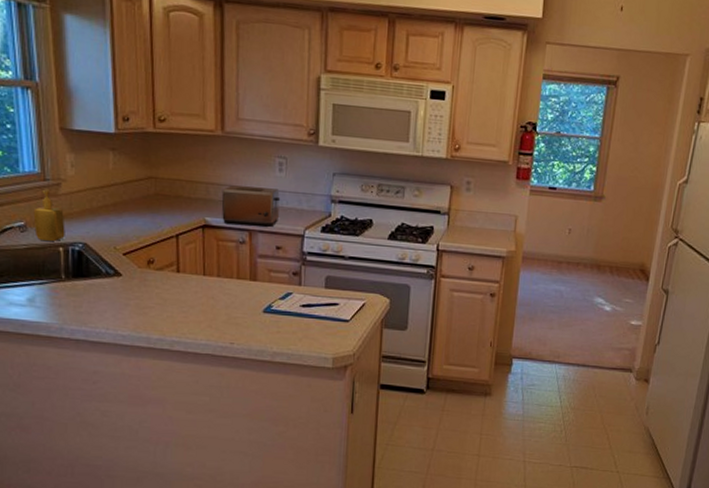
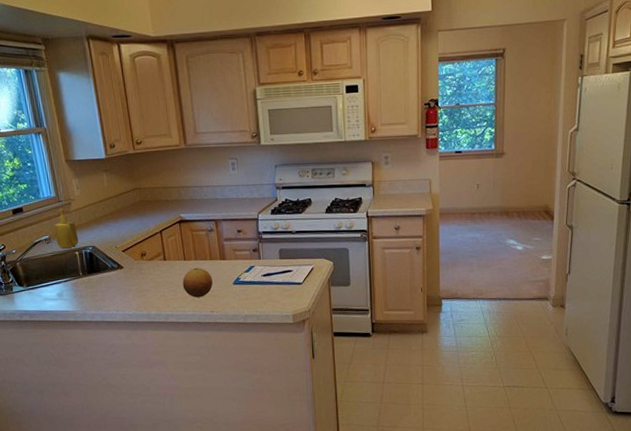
fruit: none [197,286,237,324] -> present [182,267,213,298]
toaster: present [221,185,281,227] -> none [190,184,237,217]

